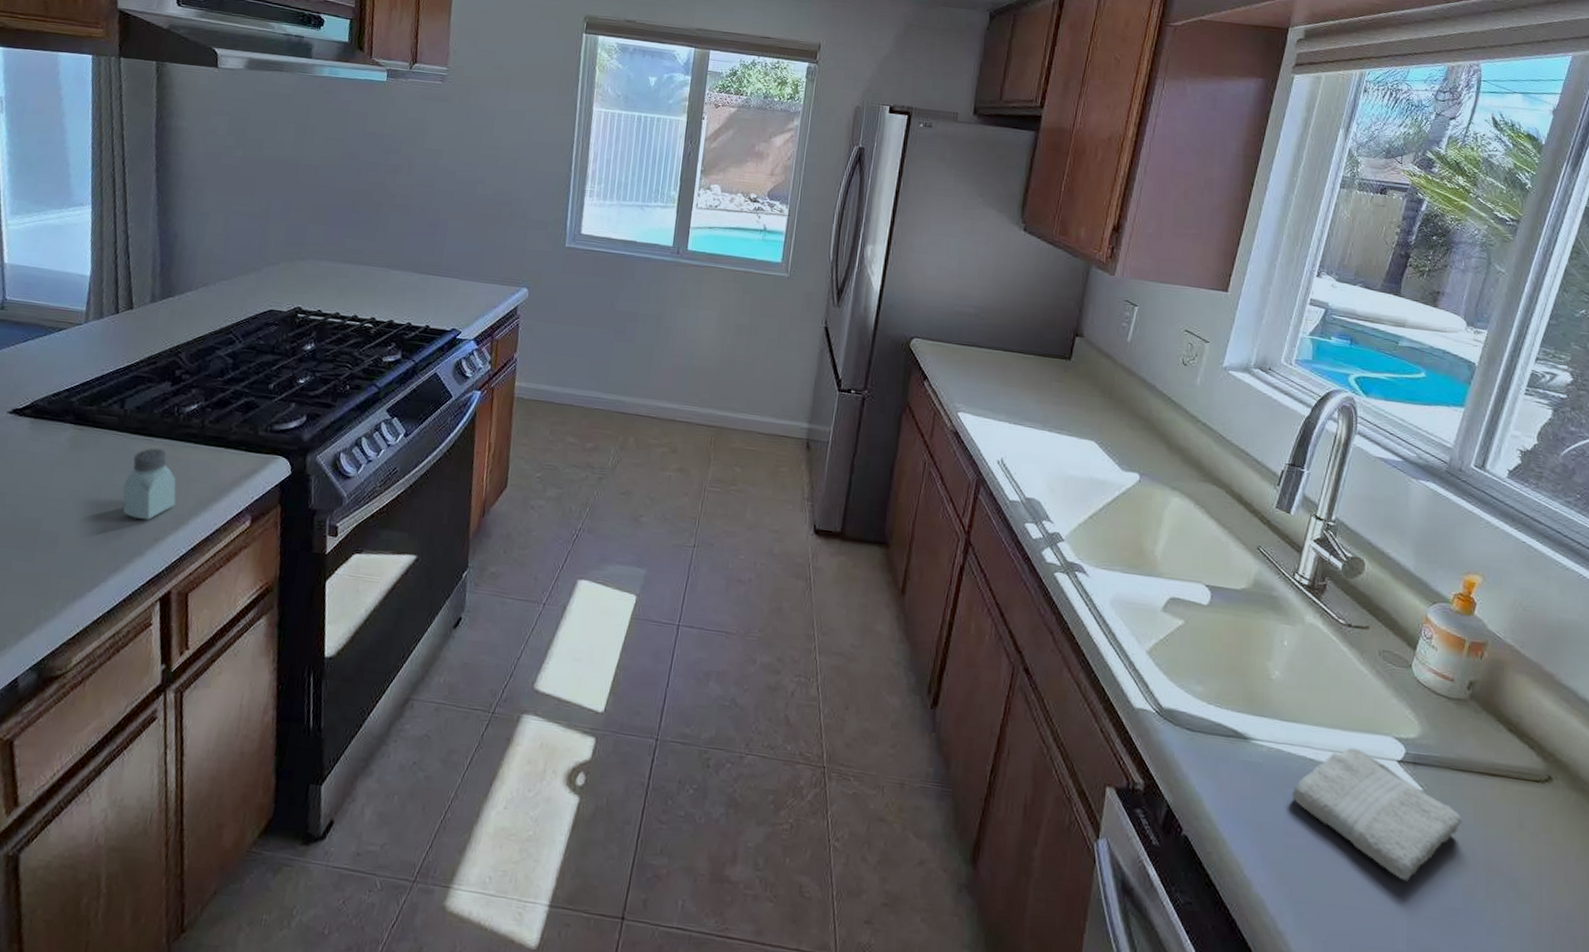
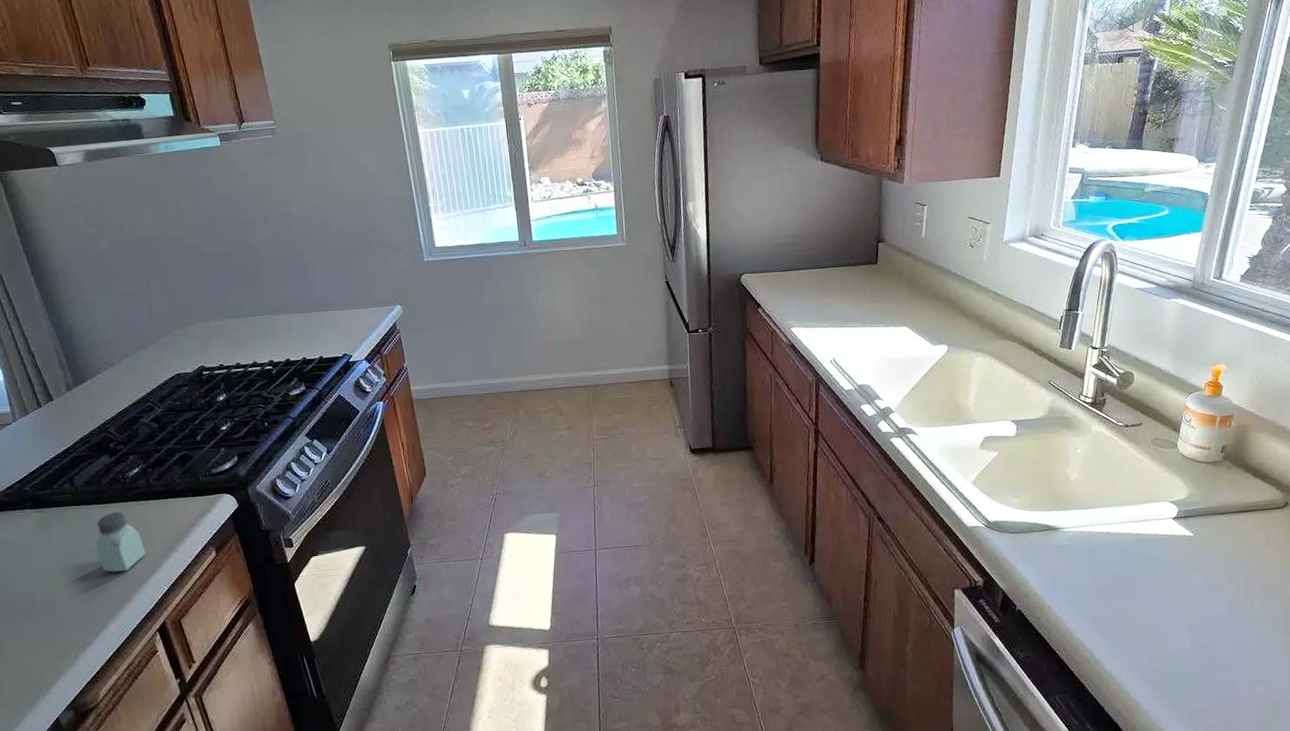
washcloth: present [1291,747,1462,881] -> none [1095,516,1224,603]

